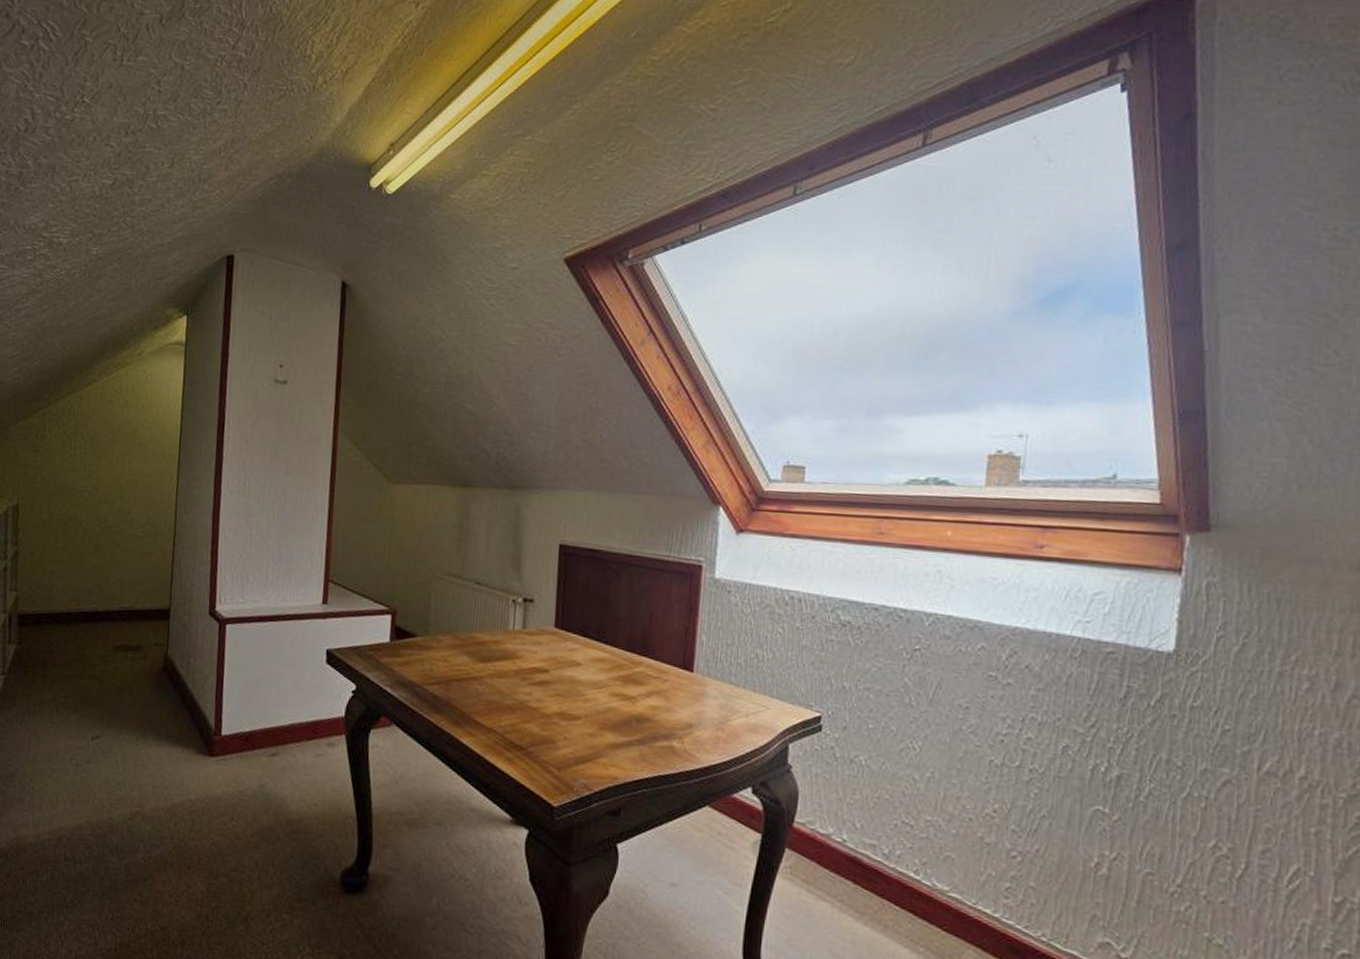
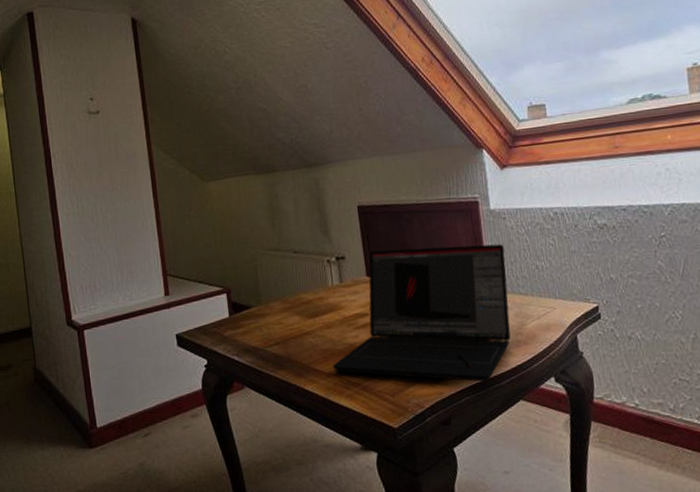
laptop: none [495,600,722,776] -> present [332,244,511,382]

